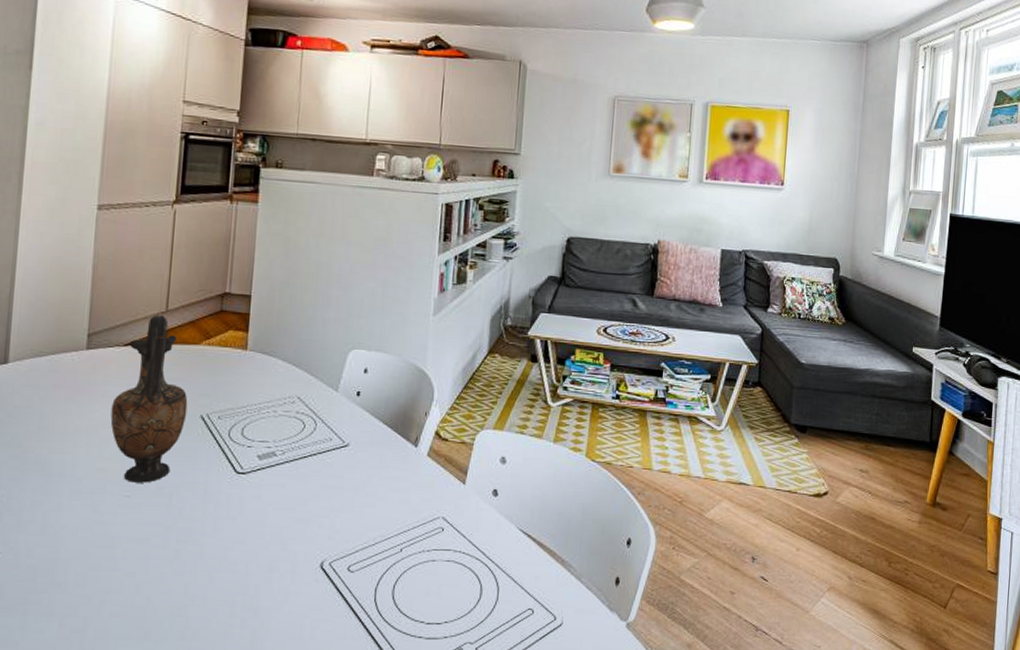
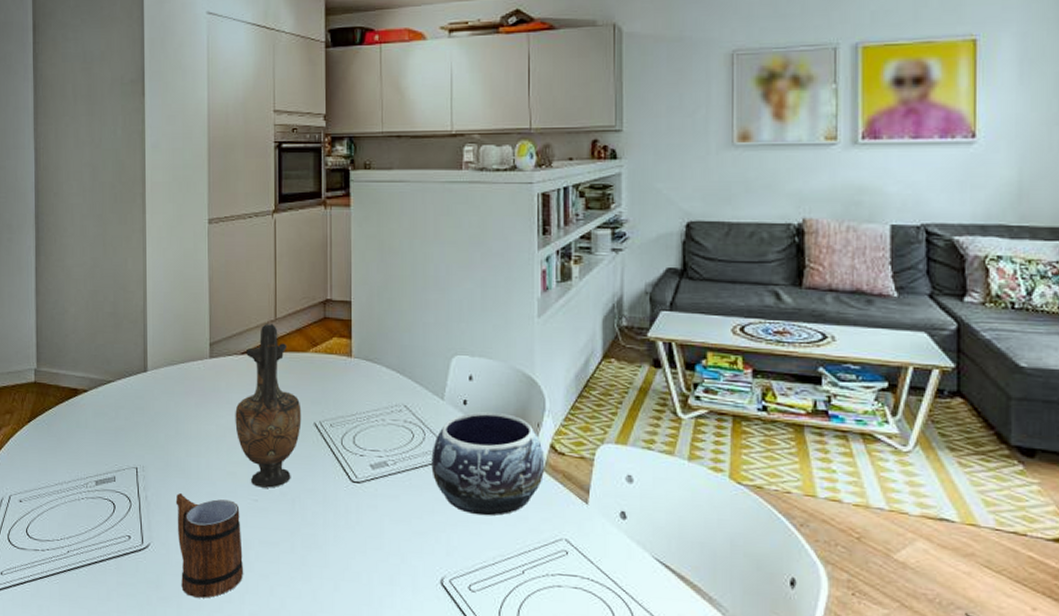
mug: none [29,492,108,603] -> present [175,492,244,598]
decorative bowl: none [320,402,430,500] -> present [431,411,545,516]

